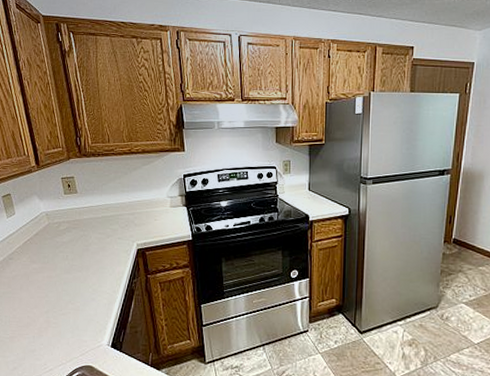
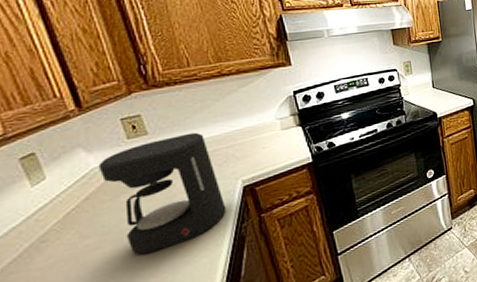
coffee maker: none [45,197,124,285] -> present [98,132,226,254]

